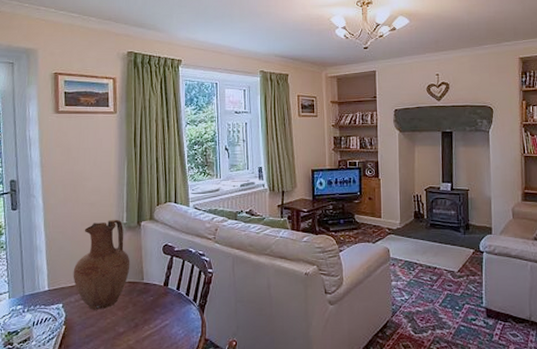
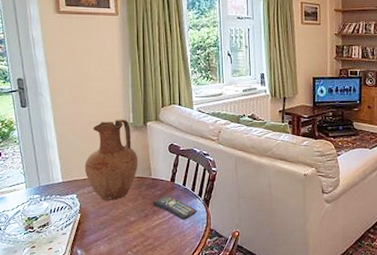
remote control: none [144,301,192,329] -> present [153,195,198,220]

